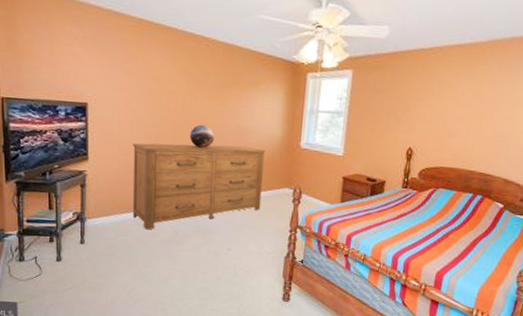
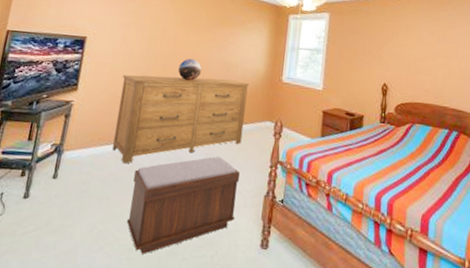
bench: none [156,222,260,306] -> present [126,156,240,254]

